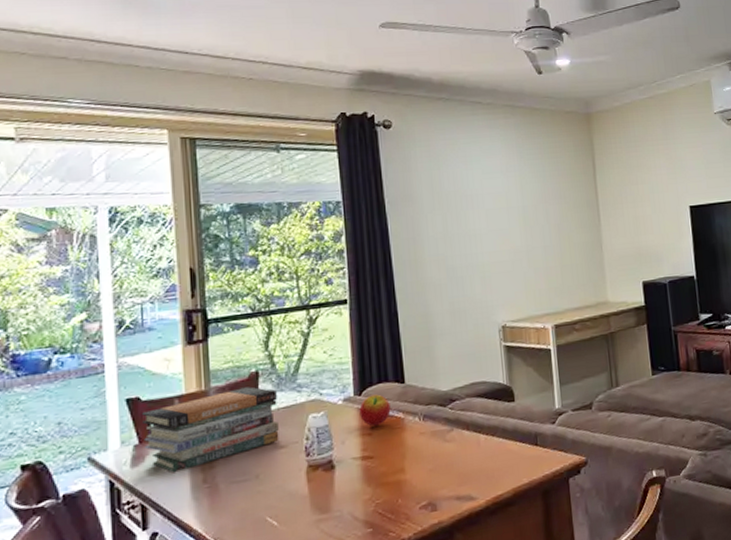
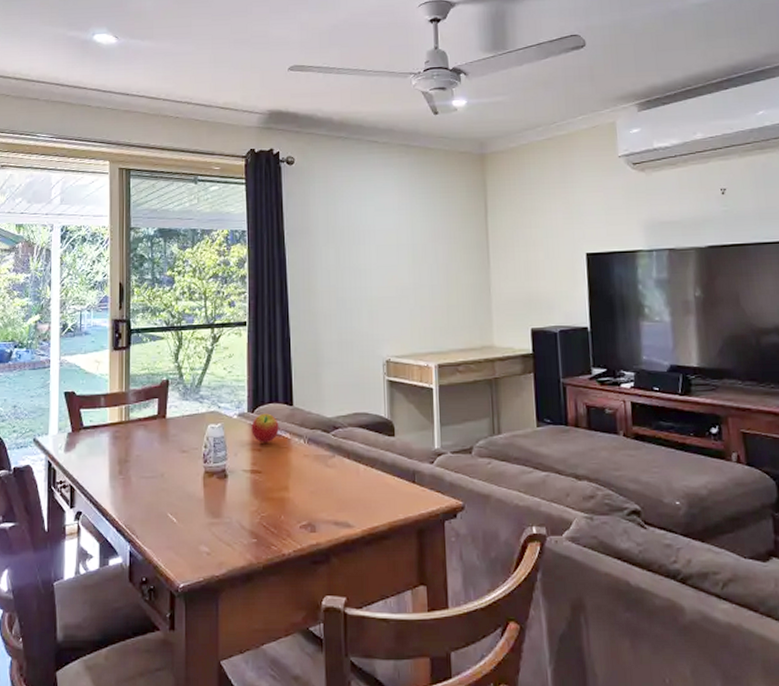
book stack: present [141,386,279,473] -> none [75,393,182,462]

